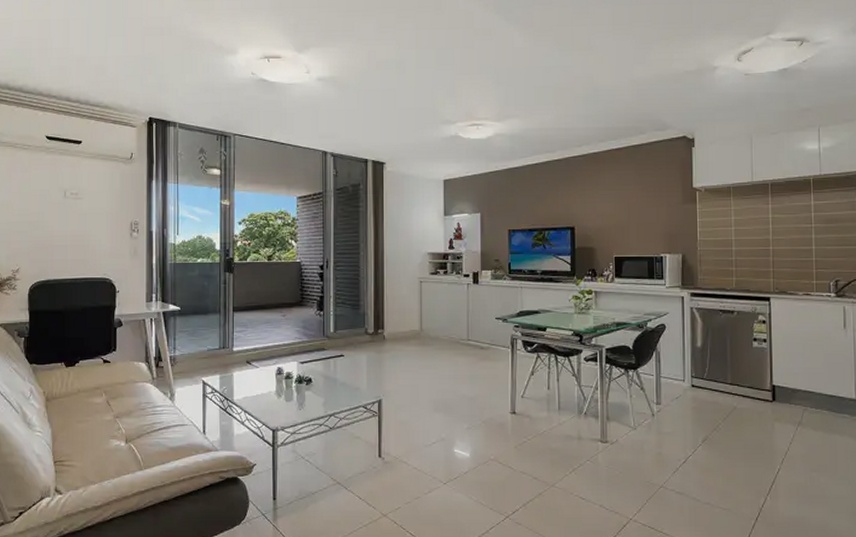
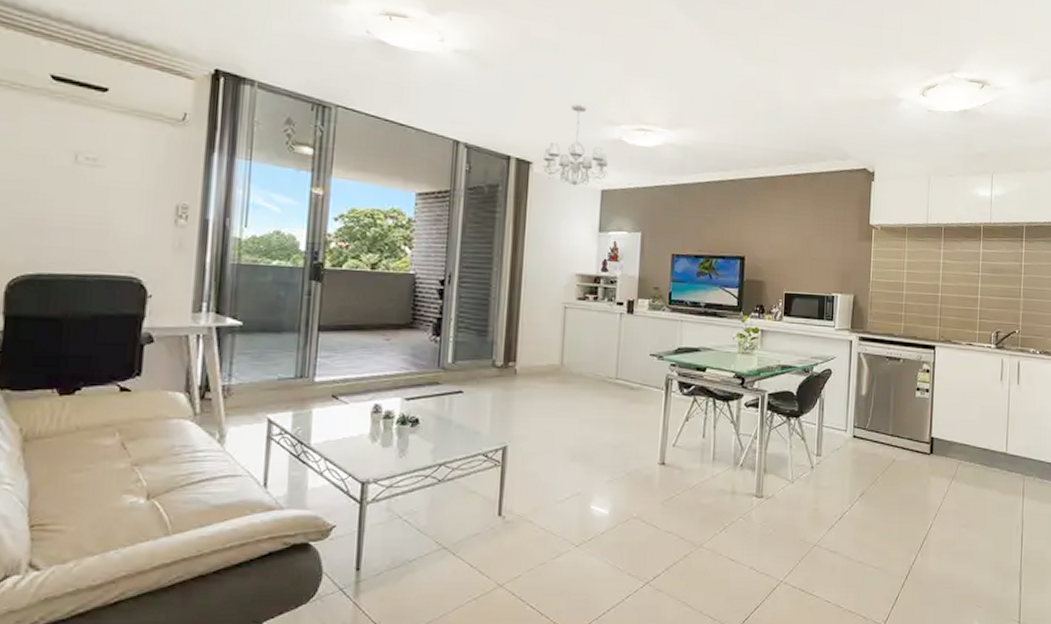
chandelier: none [393,110,449,179] -> present [542,104,608,186]

